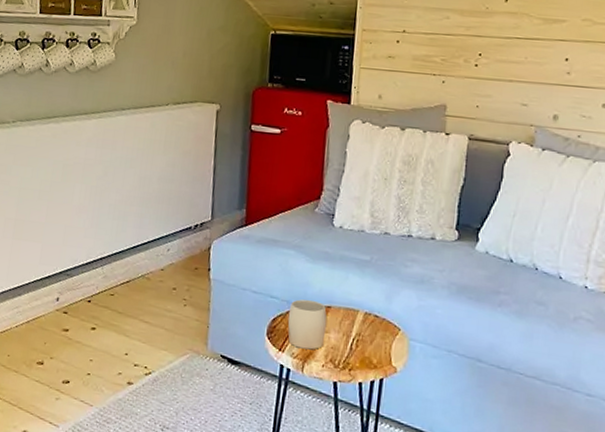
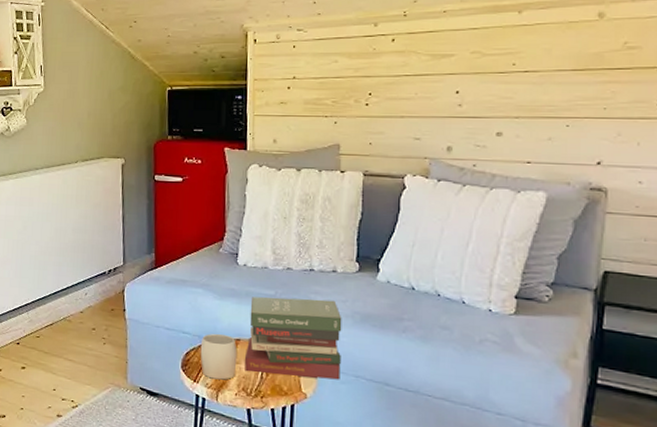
books: none [334,261,438,354] -> present [244,297,342,380]

